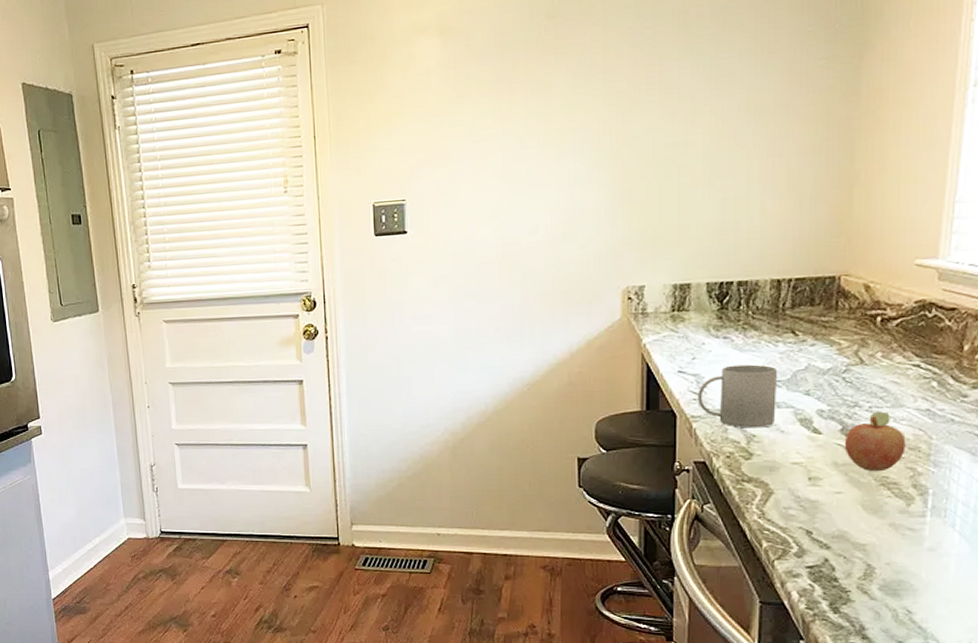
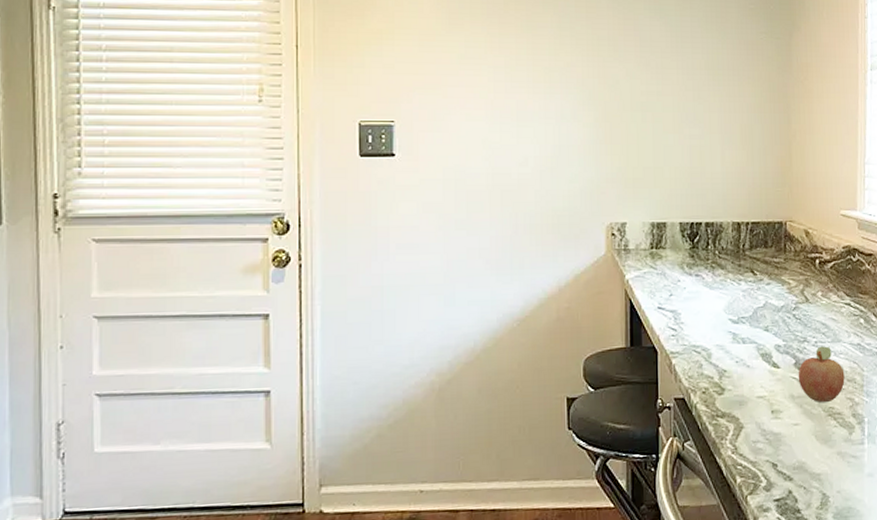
mug: present [697,364,778,428] -> none [675,301,742,364]

